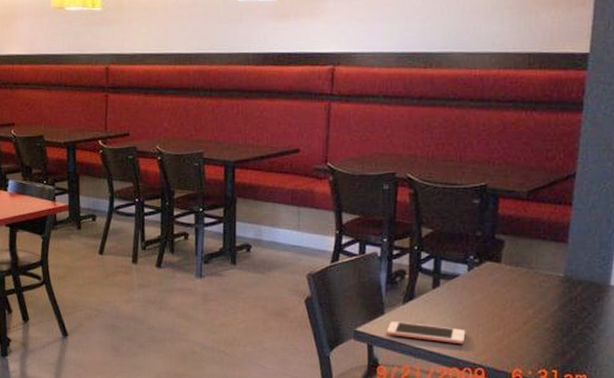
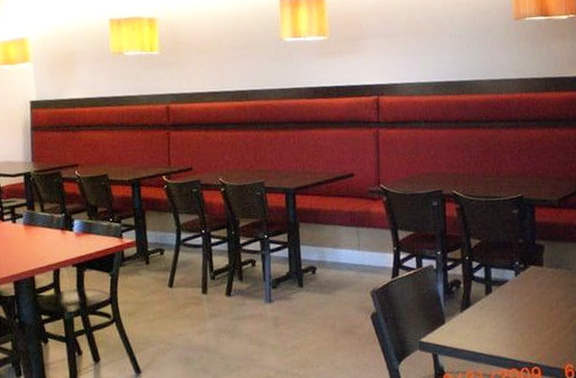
cell phone: present [386,321,466,345] -> none [448,329,520,346]

